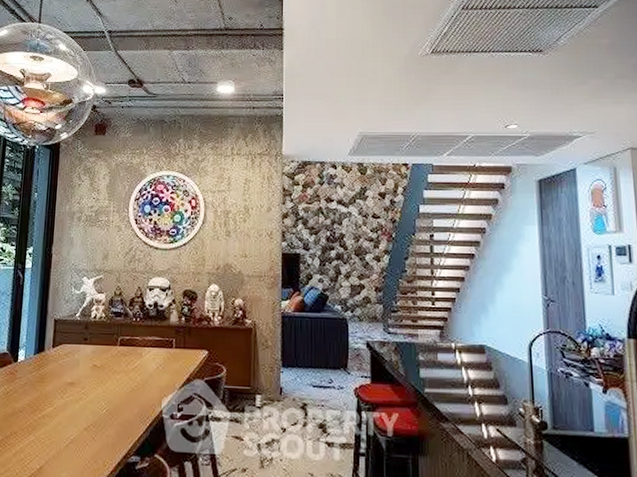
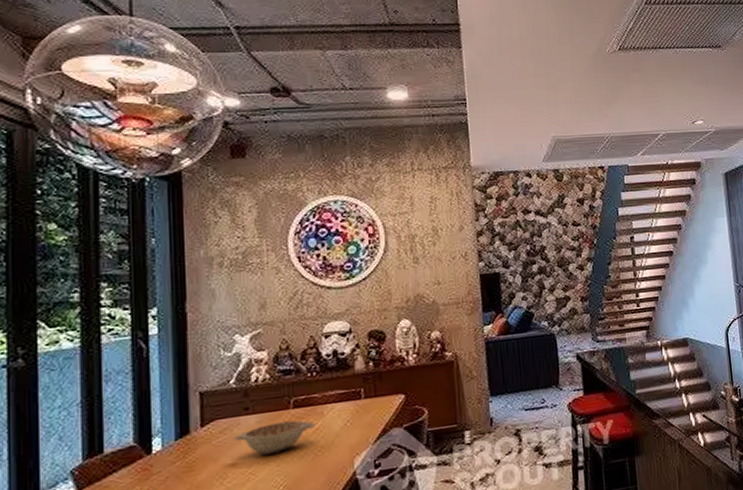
decorative bowl: none [74,355,134,381] -> present [234,420,315,455]

